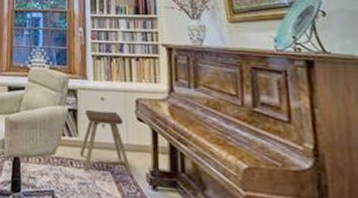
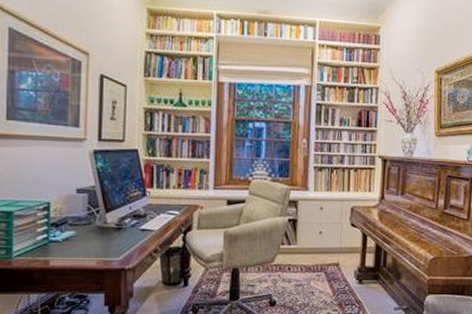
music stool: present [79,109,133,177] -> none [297,218,344,275]

